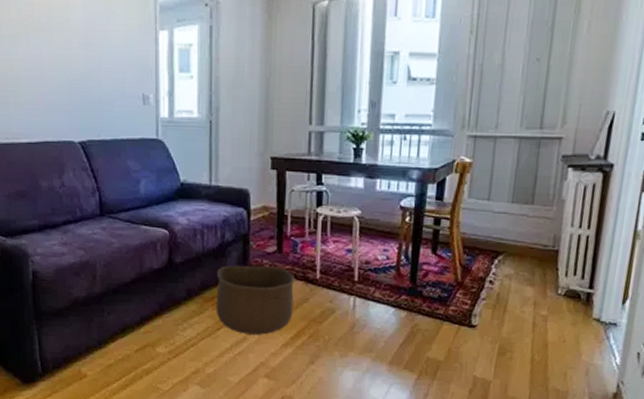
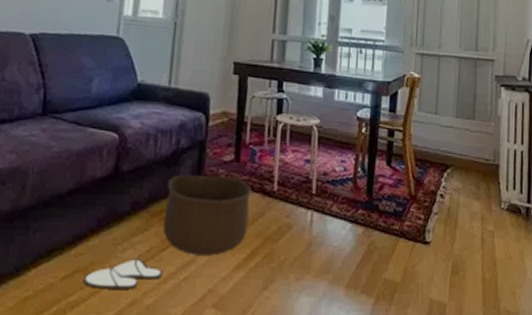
slippers: none [153,336,219,361] -> present [82,259,163,289]

